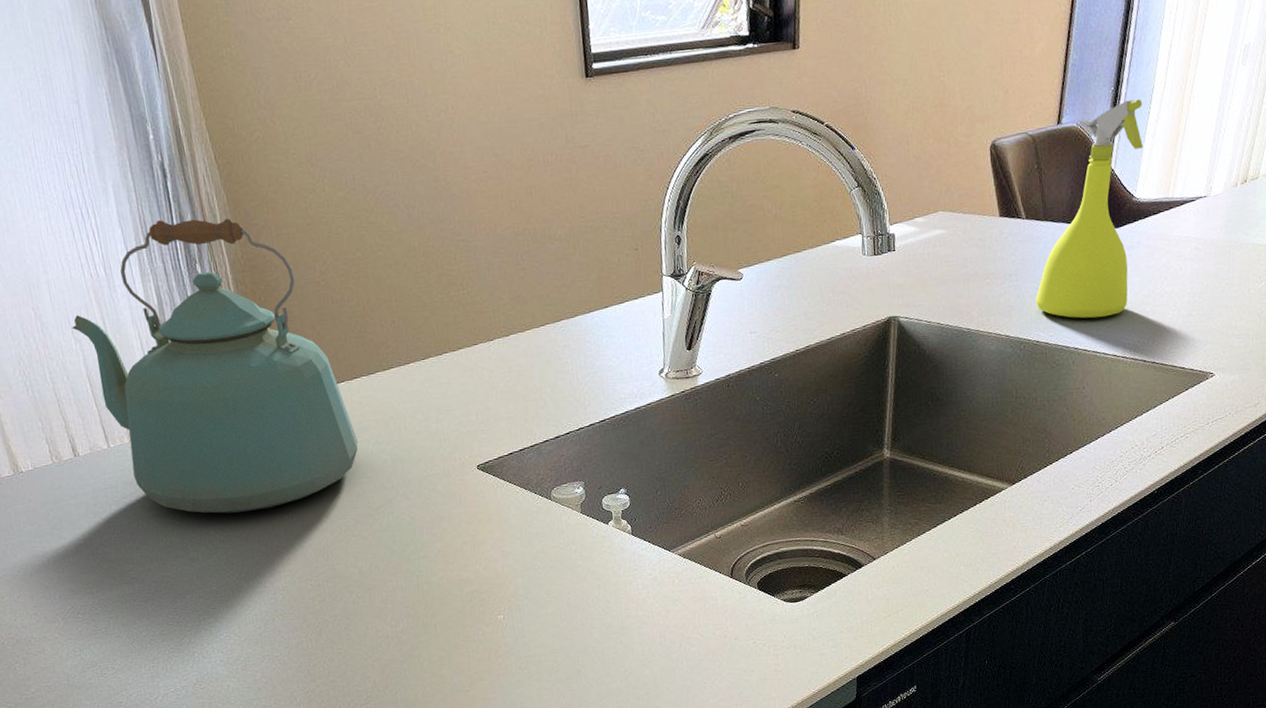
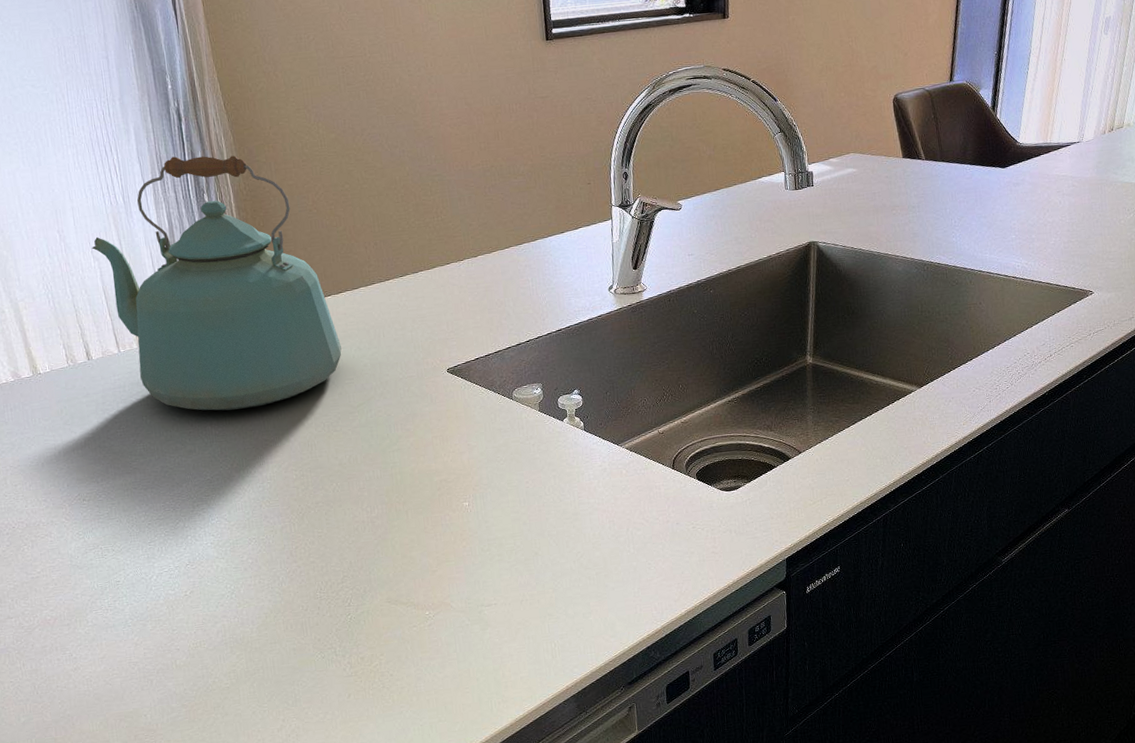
spray bottle: present [1036,99,1144,319] -> none [936,61,1024,244]

